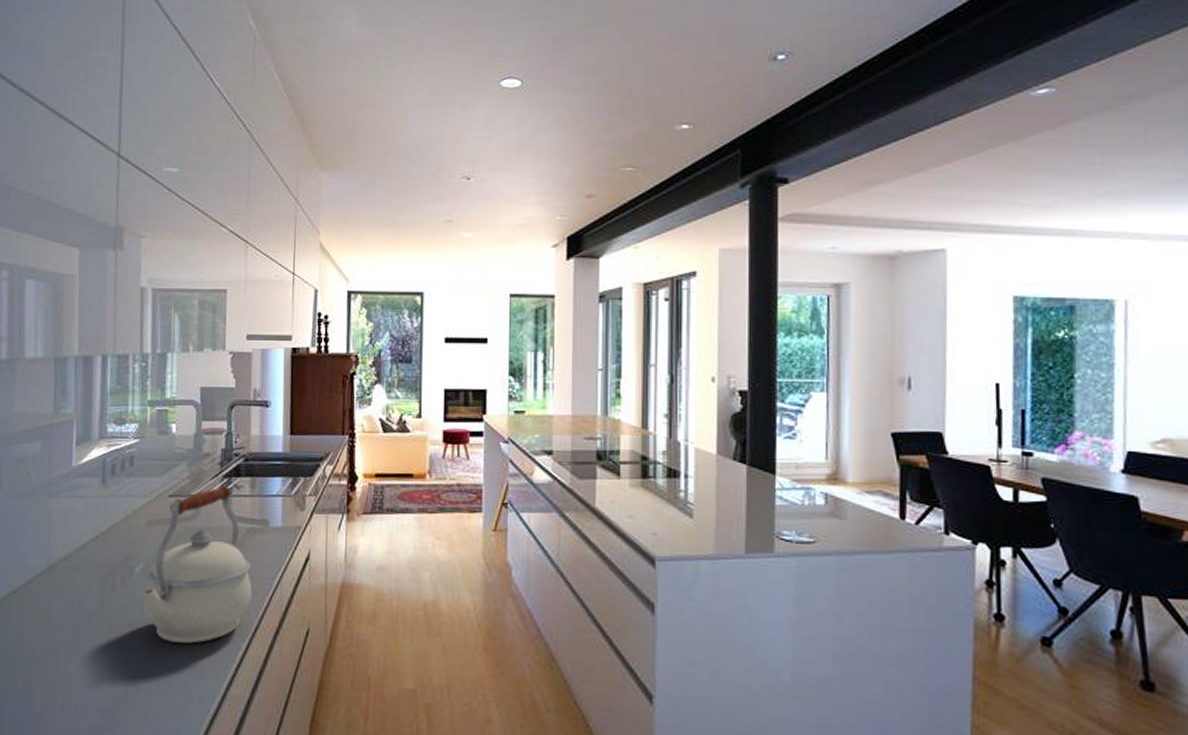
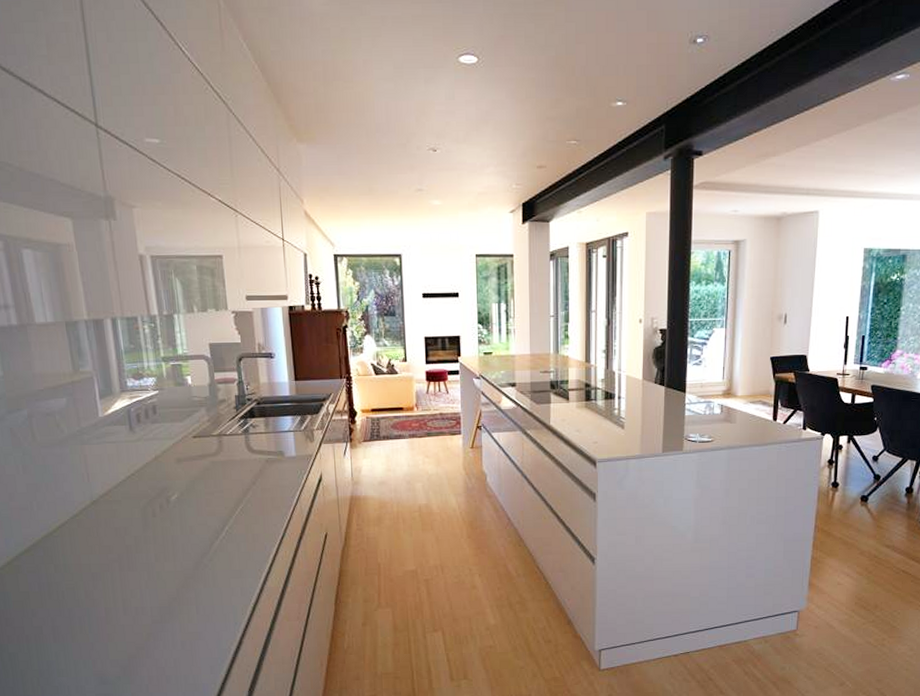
kettle: present [142,485,252,644] -> none [180,426,276,552]

